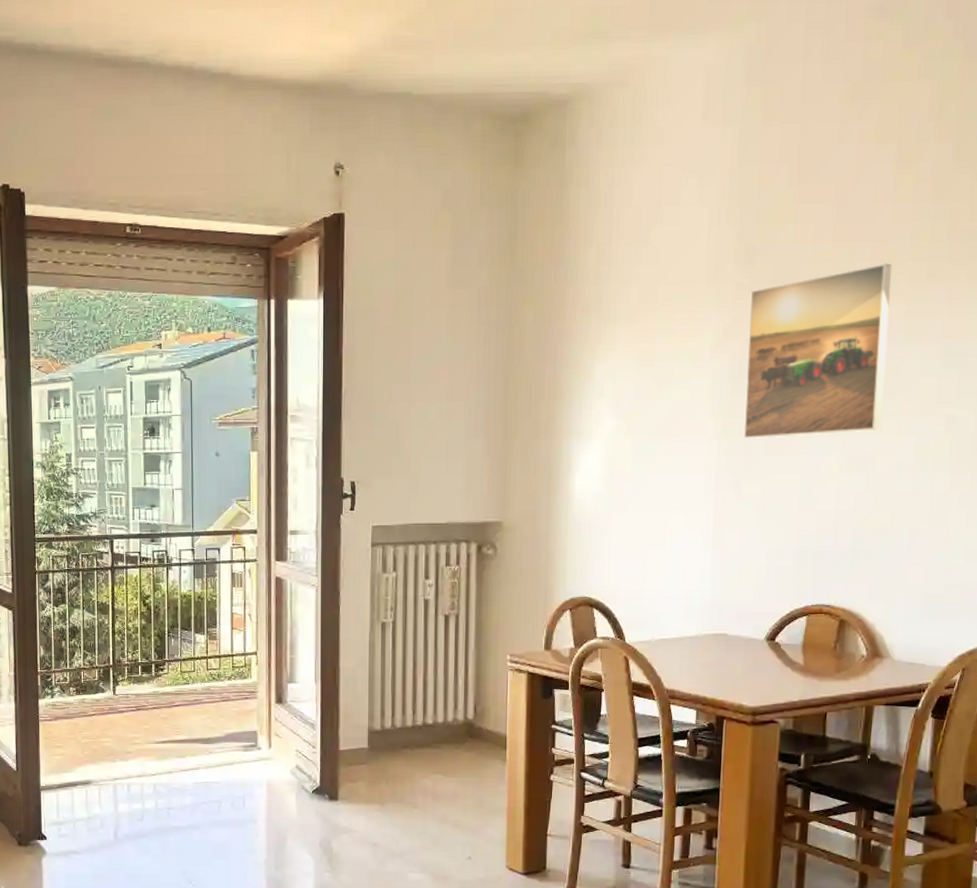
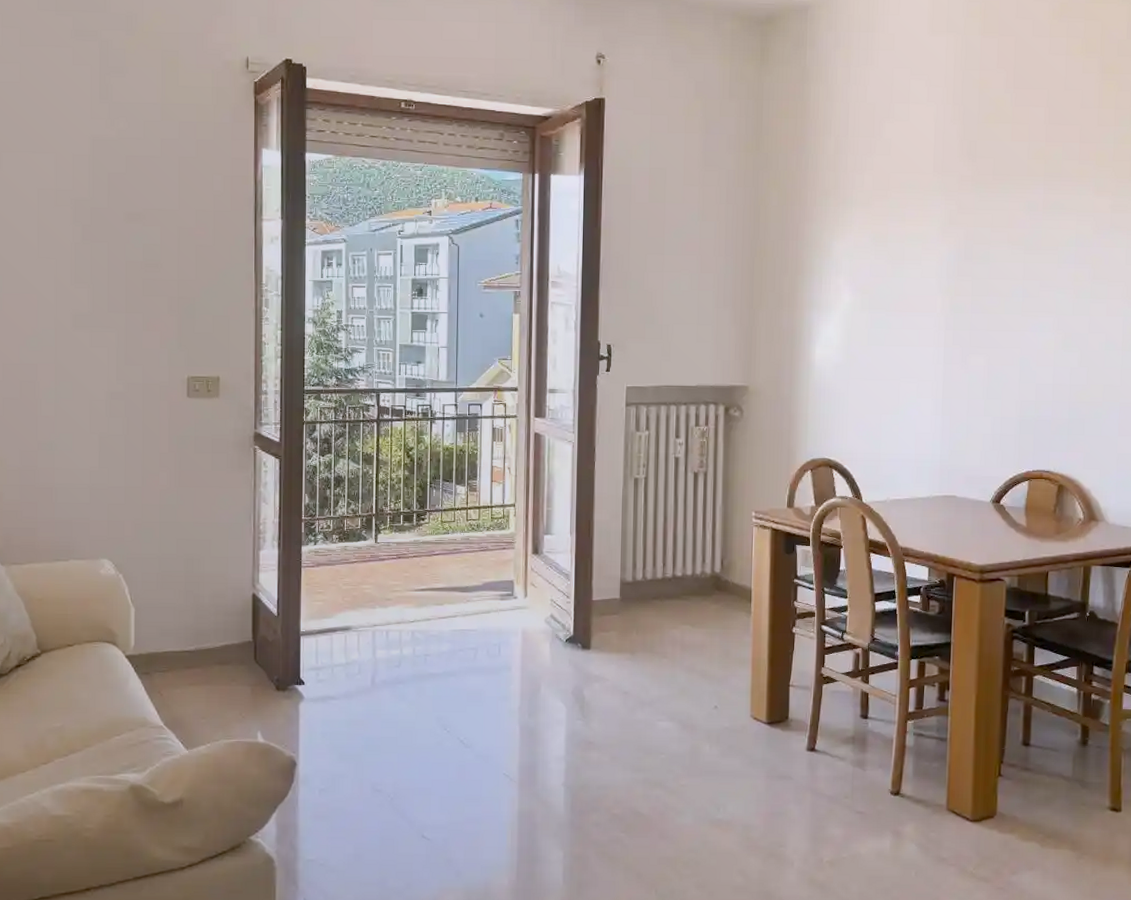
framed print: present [743,263,893,440] -> none [968,162,1099,317]

